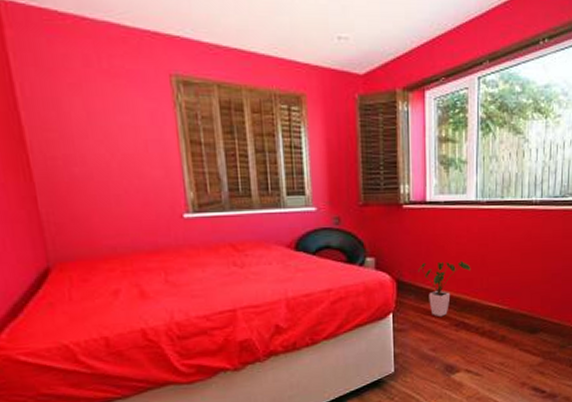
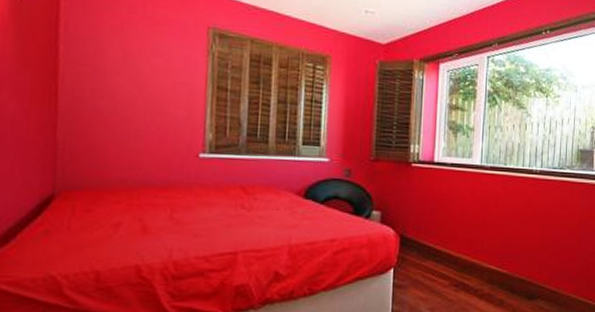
house plant: present [418,260,471,317] -> none [422,220,473,276]

